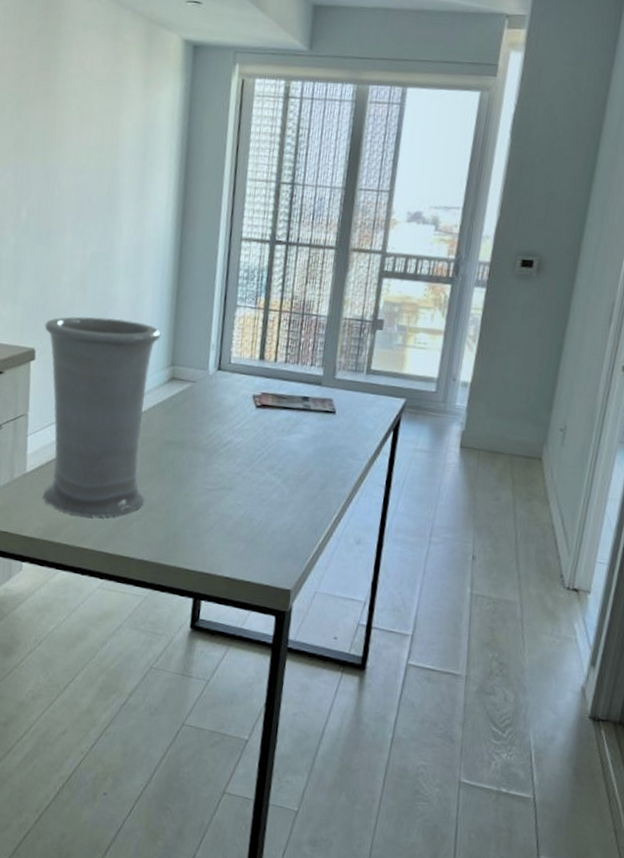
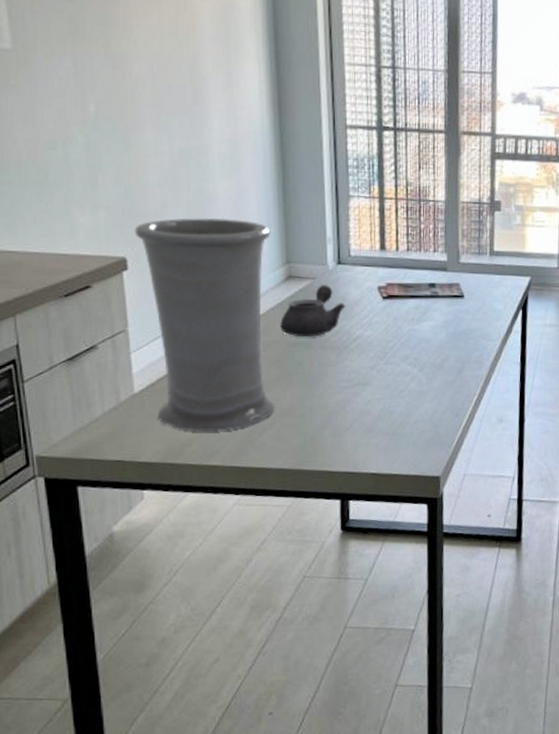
teapot: none [158,389,221,438] -> present [280,285,346,338]

